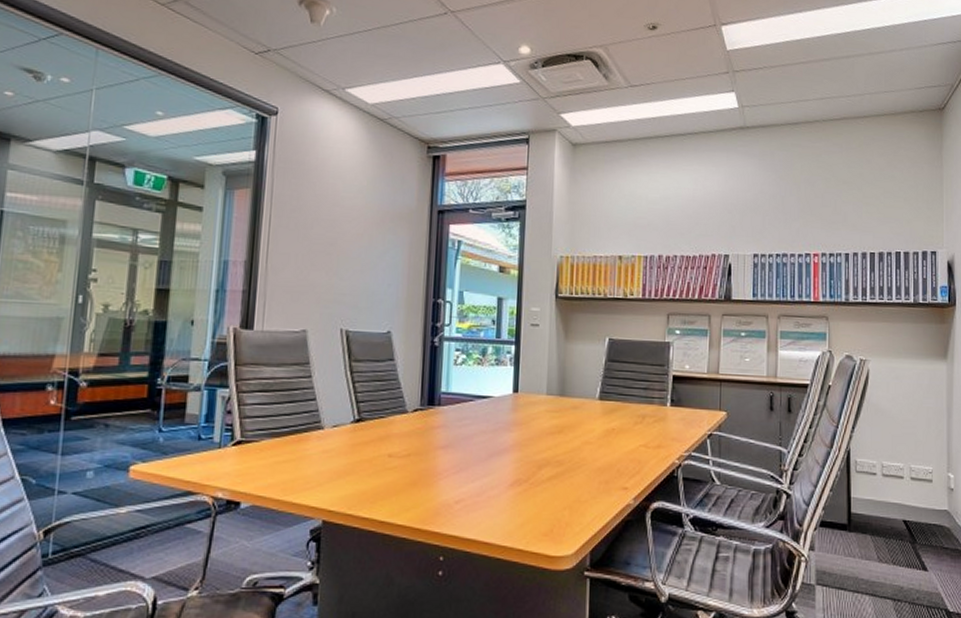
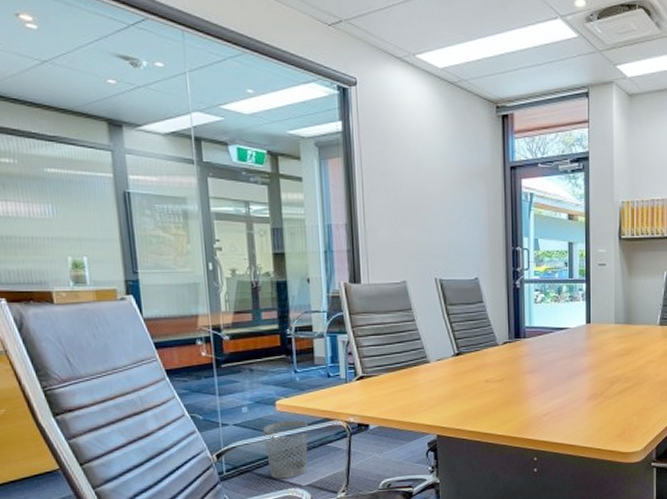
wastebasket: none [107,491,164,568] -> present [263,420,308,479]

